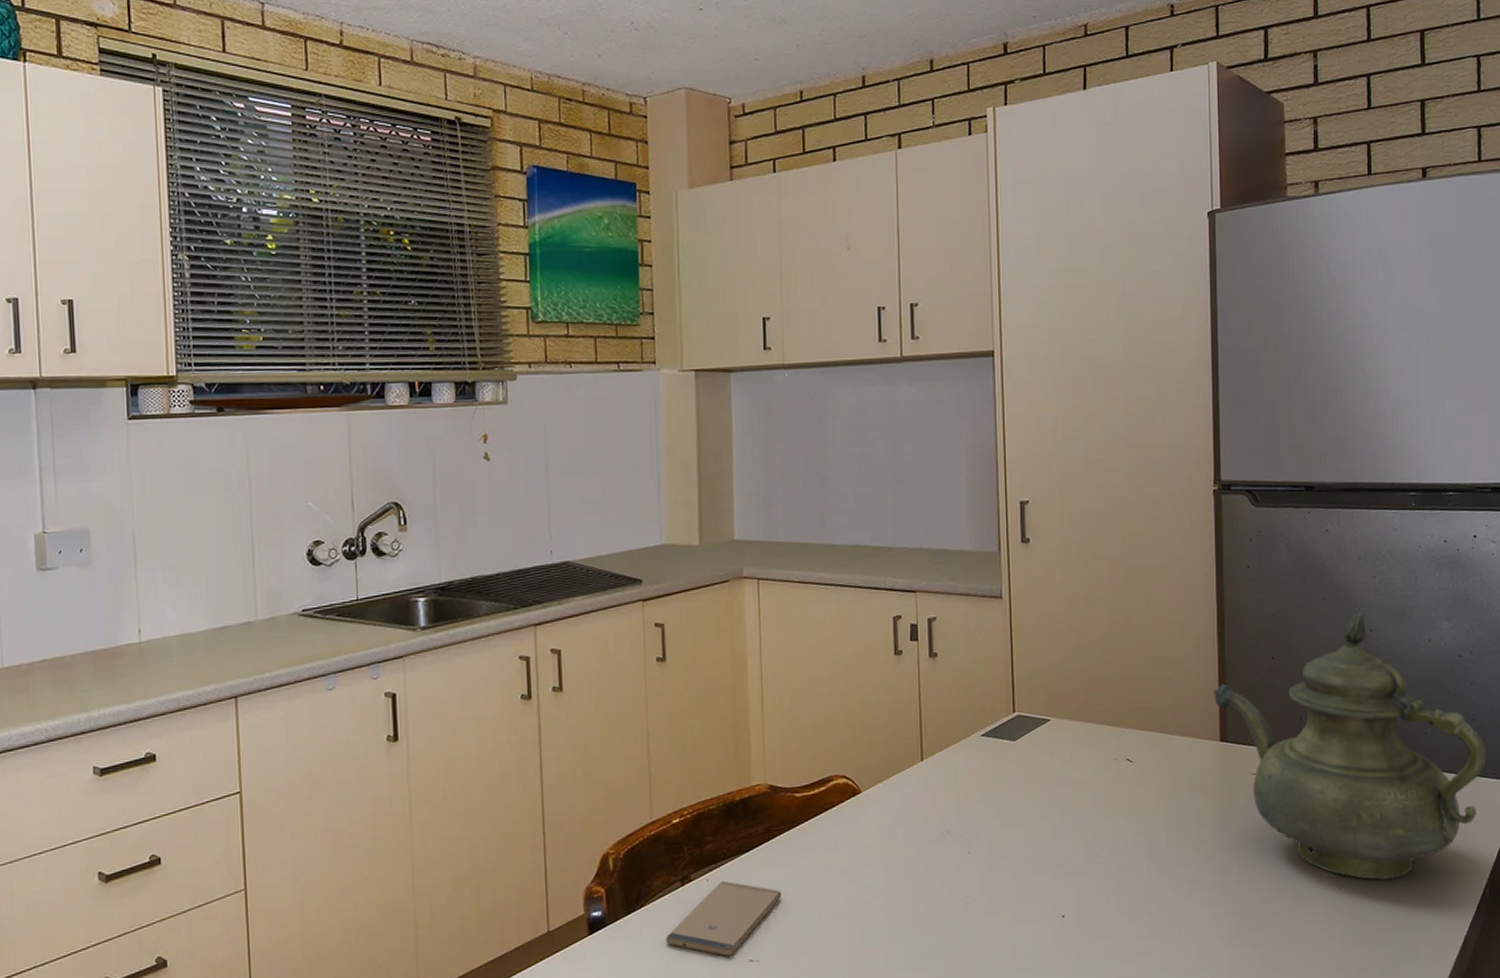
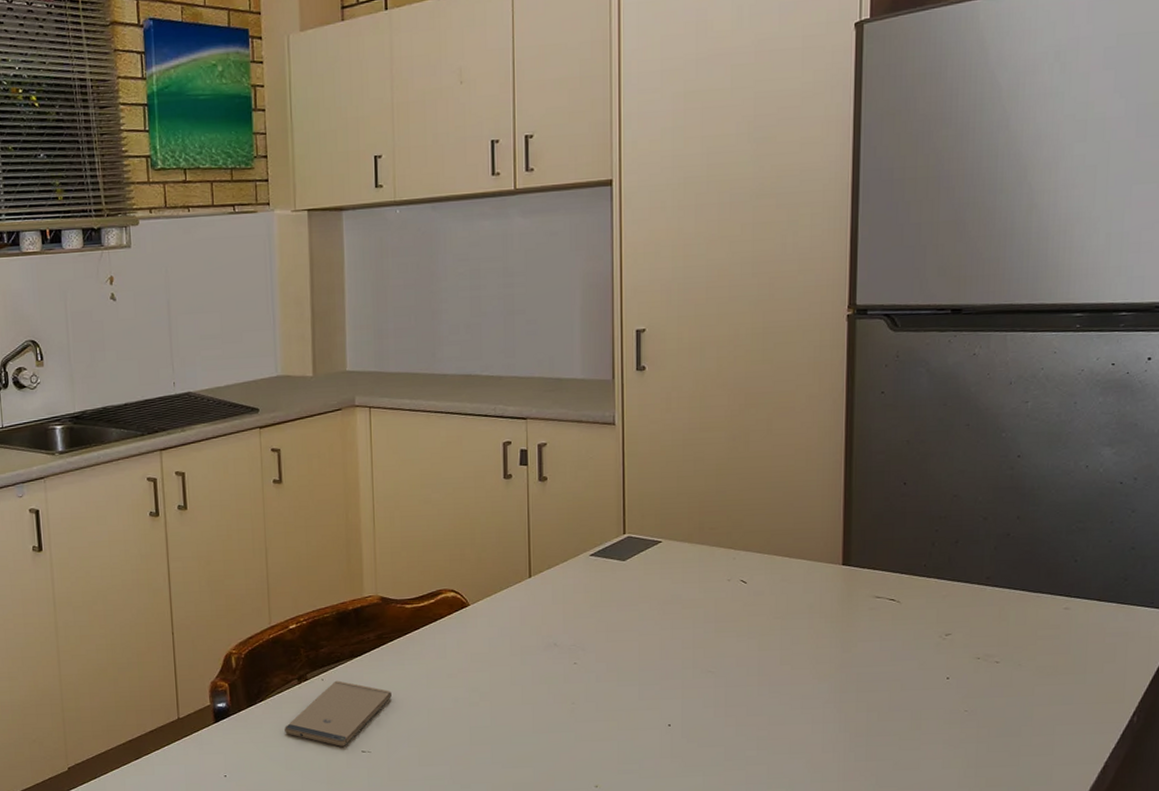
teapot: present [1213,613,1486,880] -> none [837,439,1145,704]

